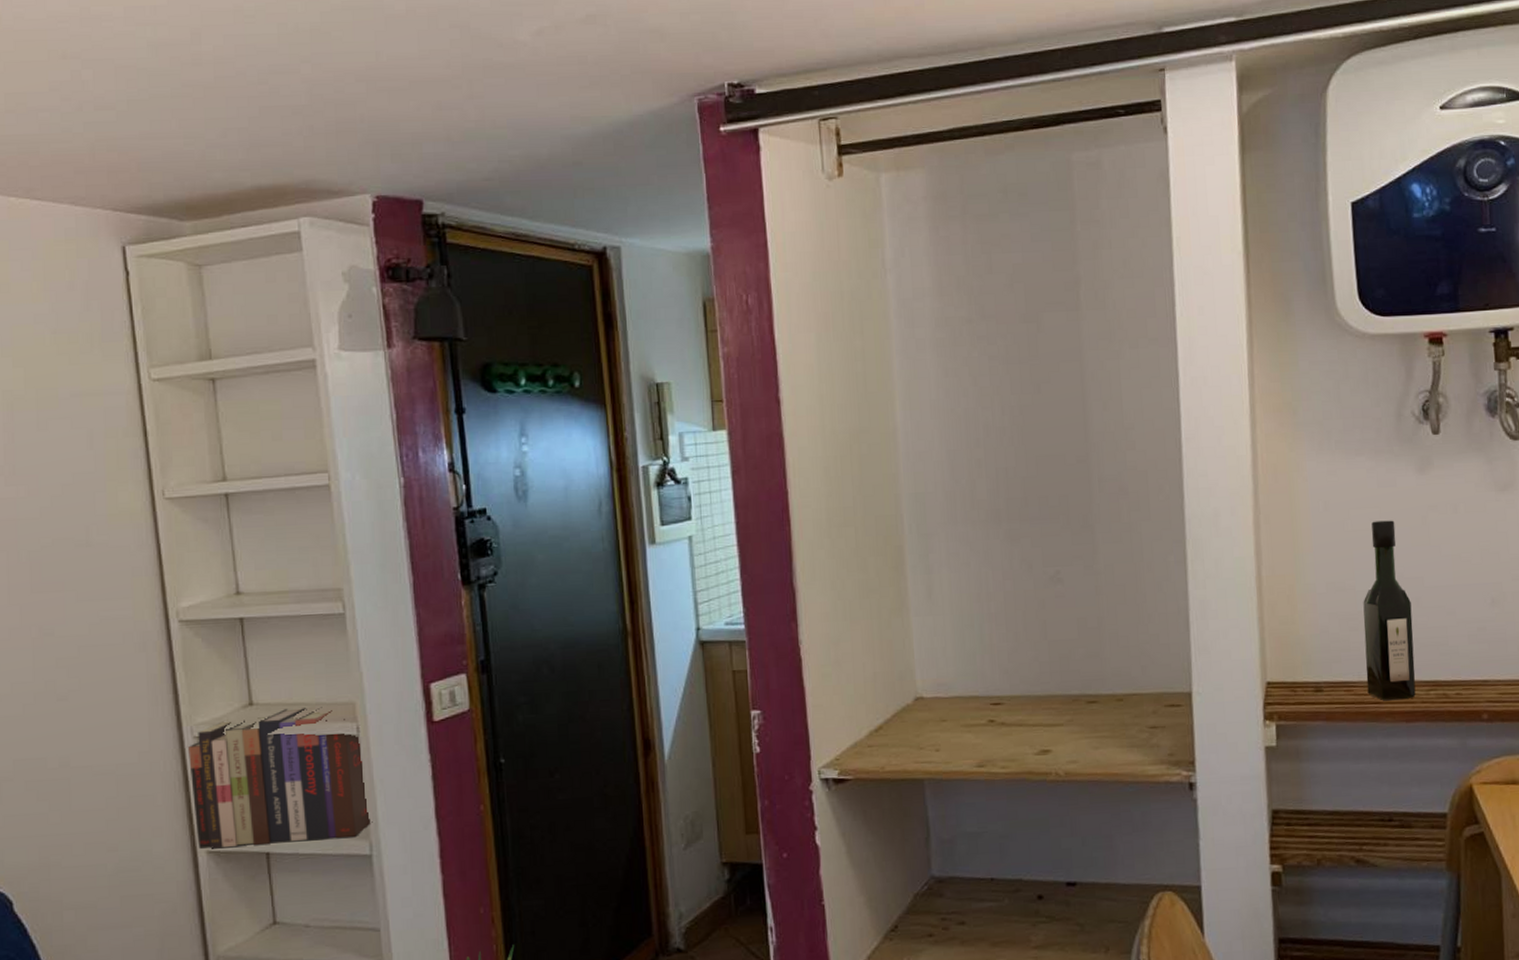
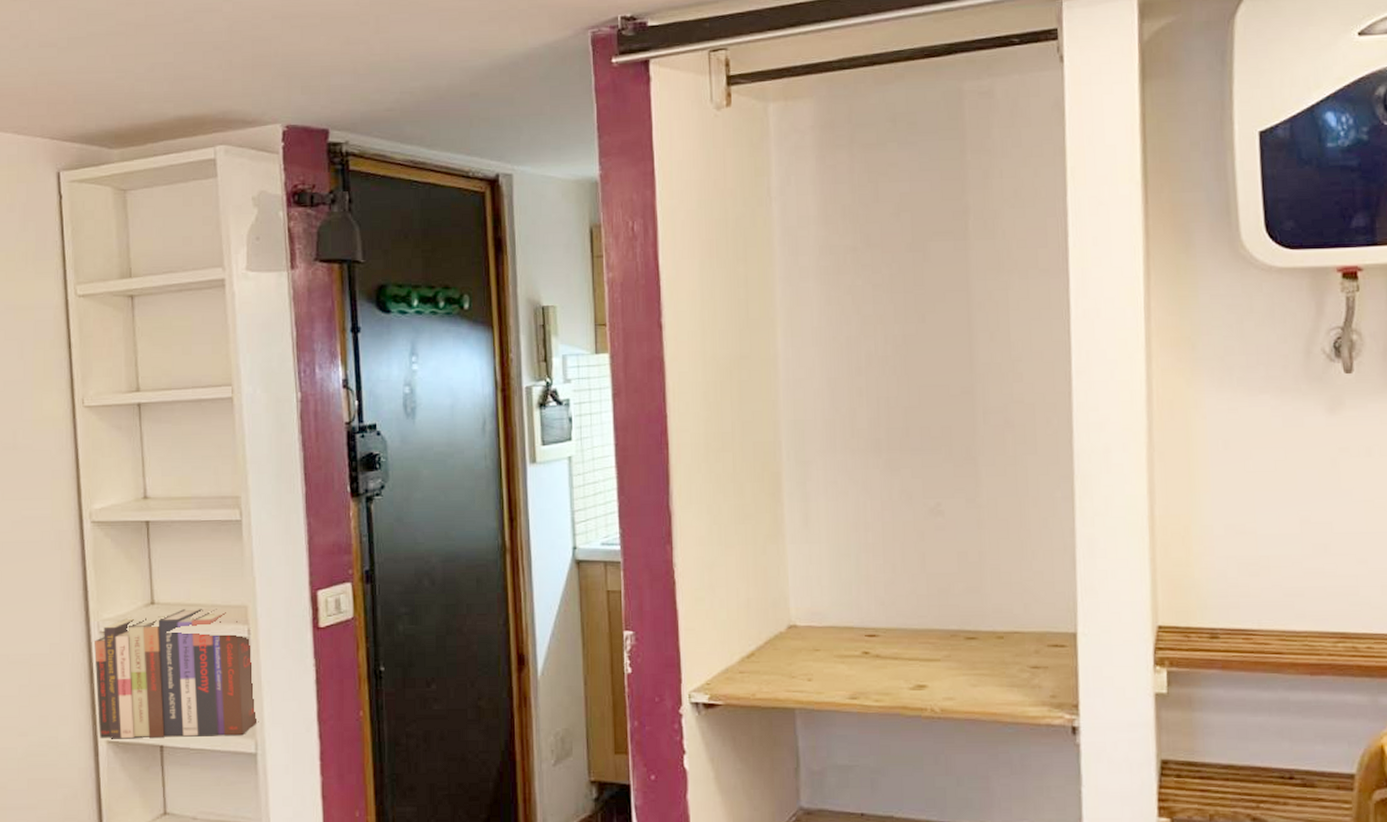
bottle: present [1363,520,1416,700] -> none [1265,462,1322,650]

